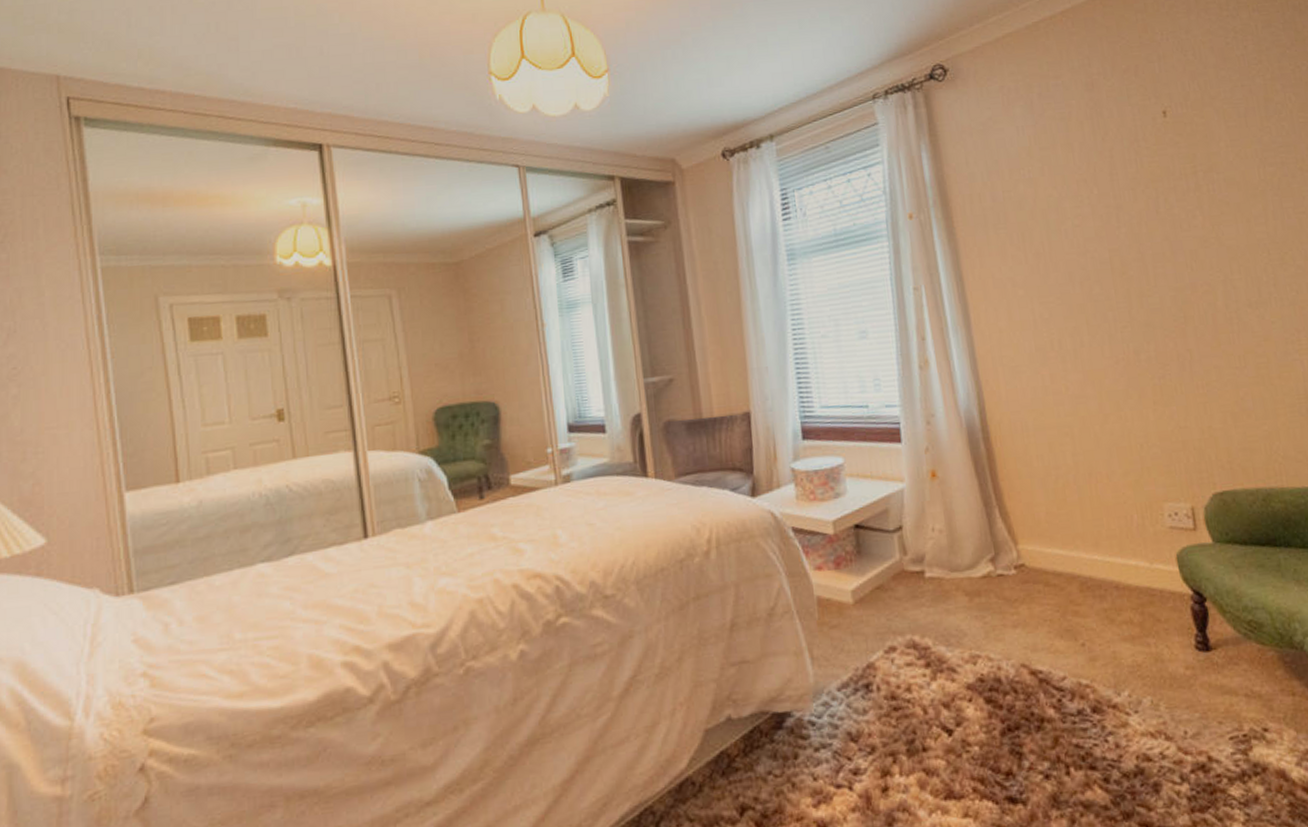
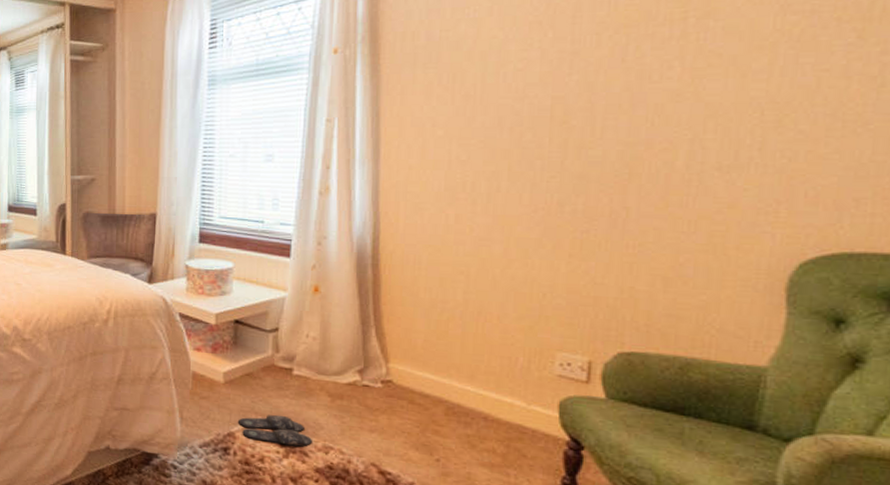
slippers: none [876,628,958,667] -> present [239,414,312,447]

